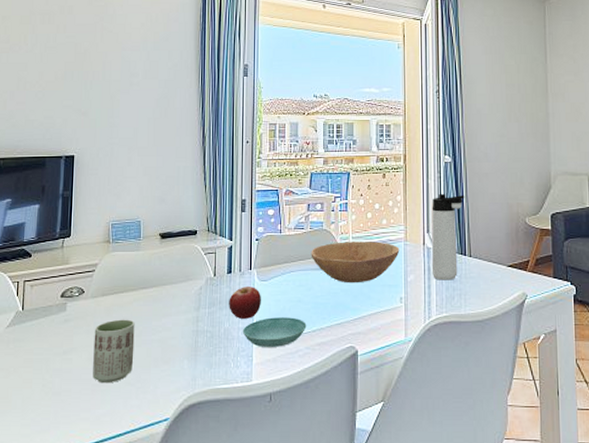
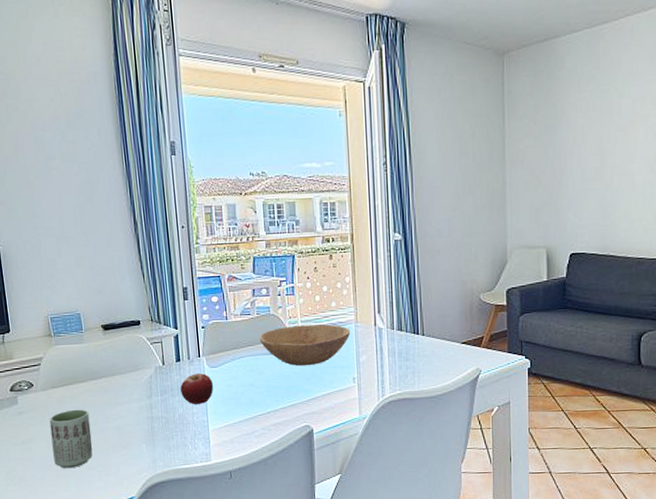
saucer: present [242,317,307,348] -> none [197,401,261,431]
thermos bottle: present [431,193,465,280] -> none [382,272,417,360]

